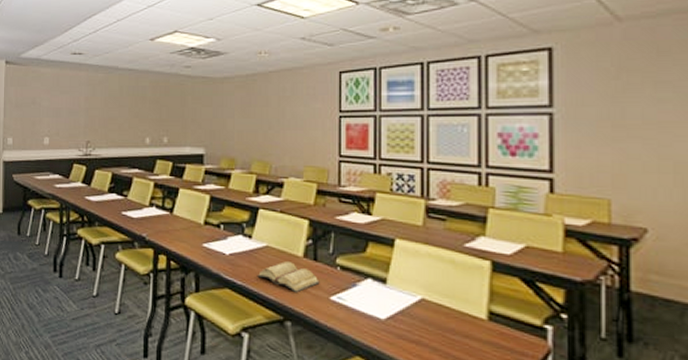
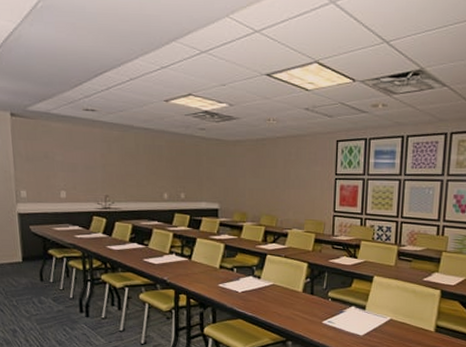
diary: present [257,261,320,293] -> none [264,296,315,320]

